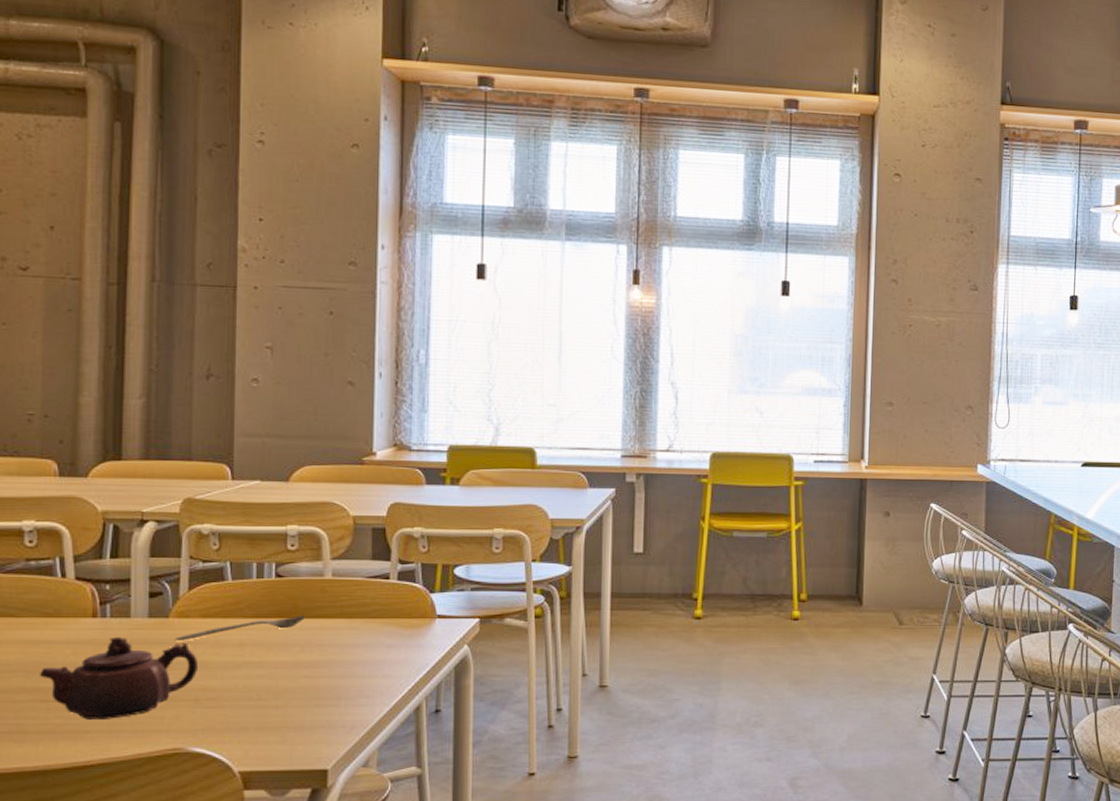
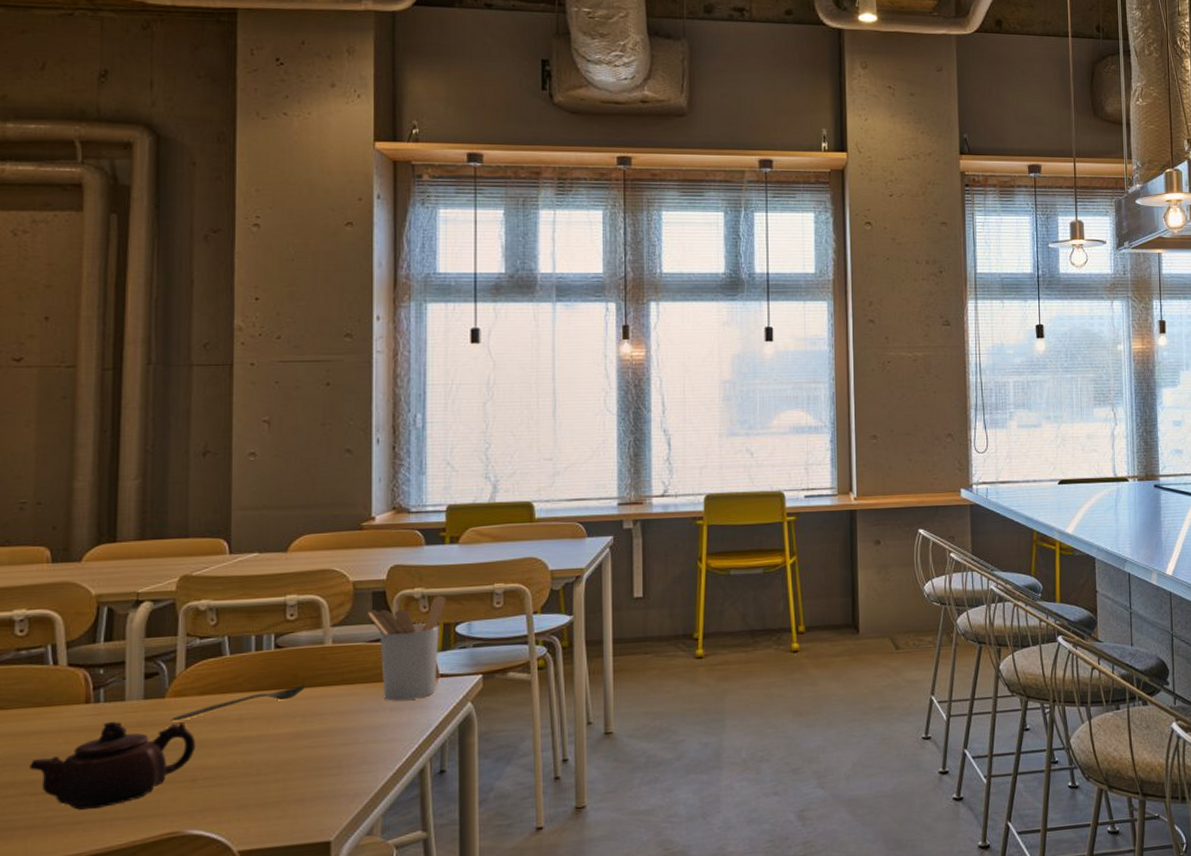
utensil holder: none [367,536,446,638] -> present [368,595,447,701]

